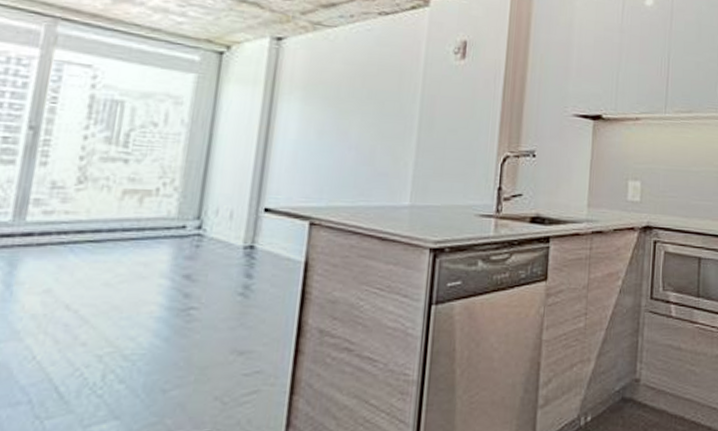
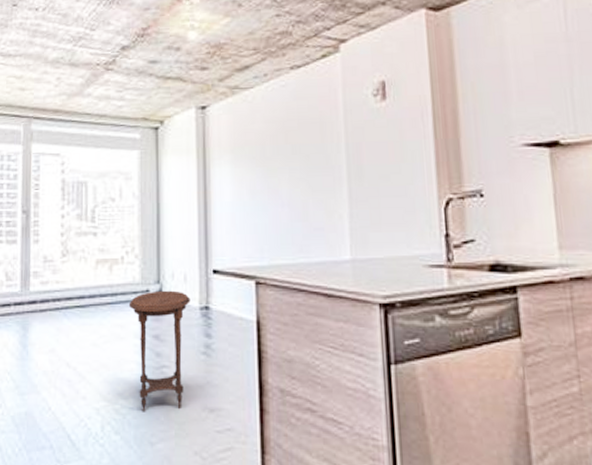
side table: none [156,227,234,358] -> present [128,290,190,412]

